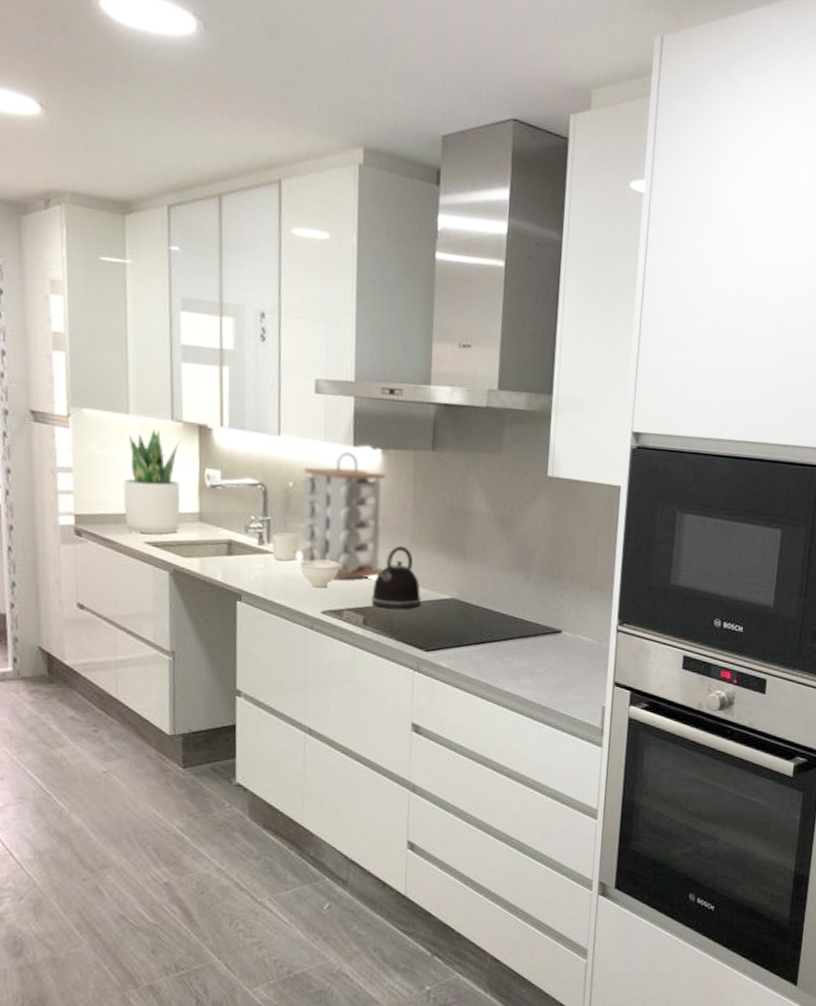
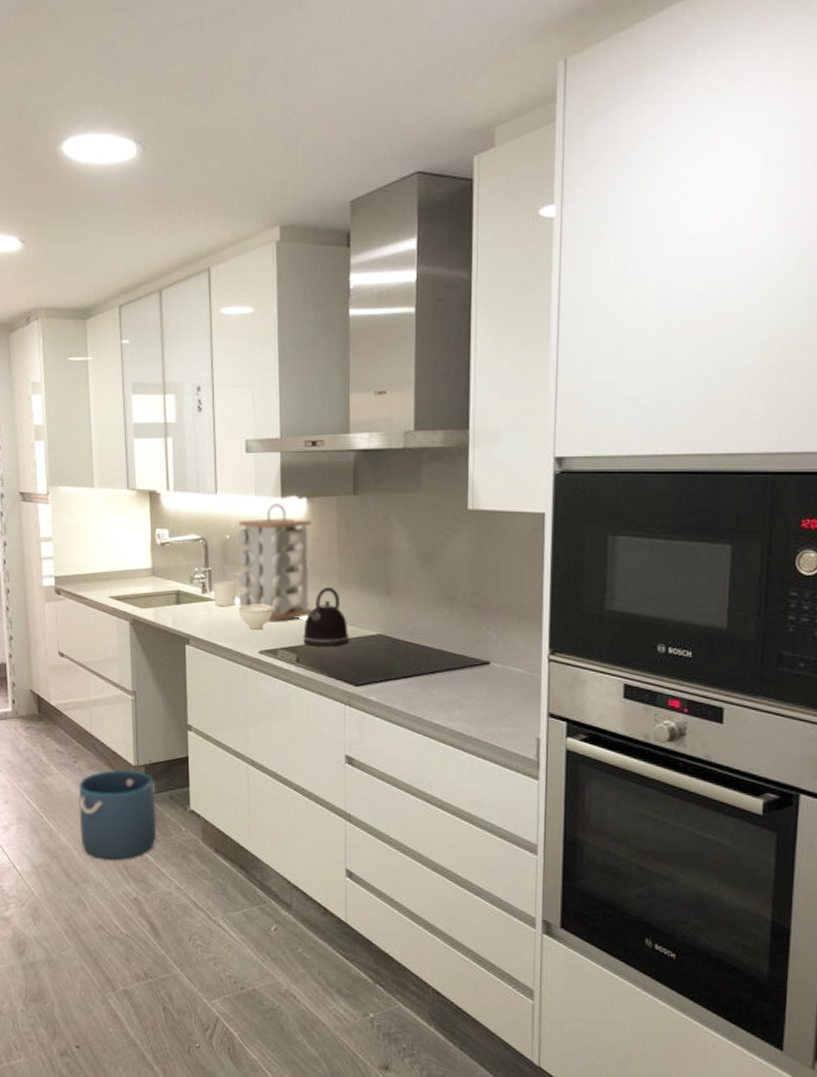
bucket: none [97,739,196,841] -> present [78,769,157,860]
planter: present [123,429,181,535] -> none [91,499,137,590]

